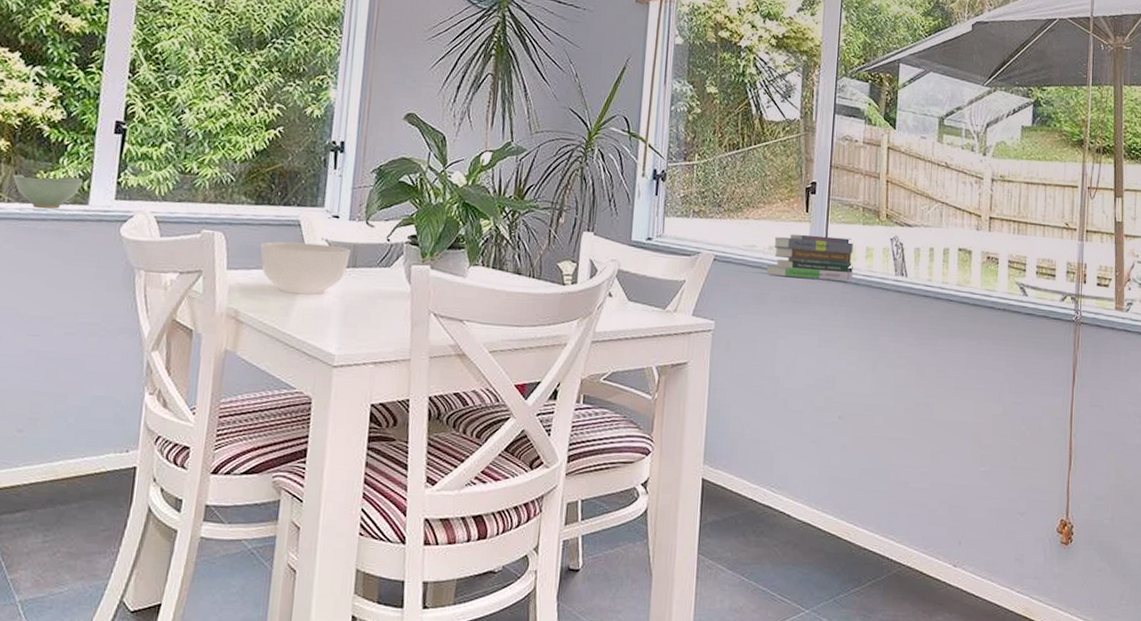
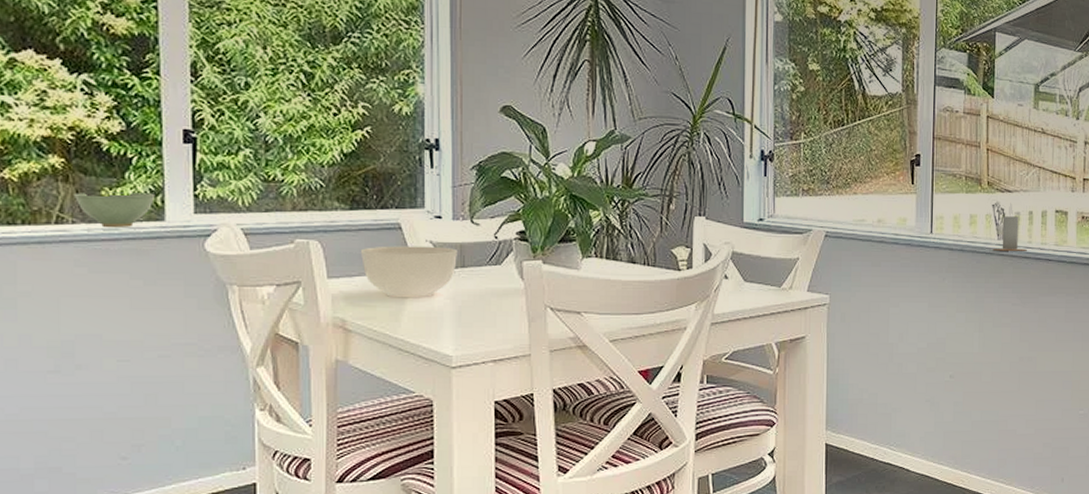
books: present [765,234,853,282] -> none [875,206,958,249]
candle: none [889,237,928,290] -> present [993,203,1028,252]

